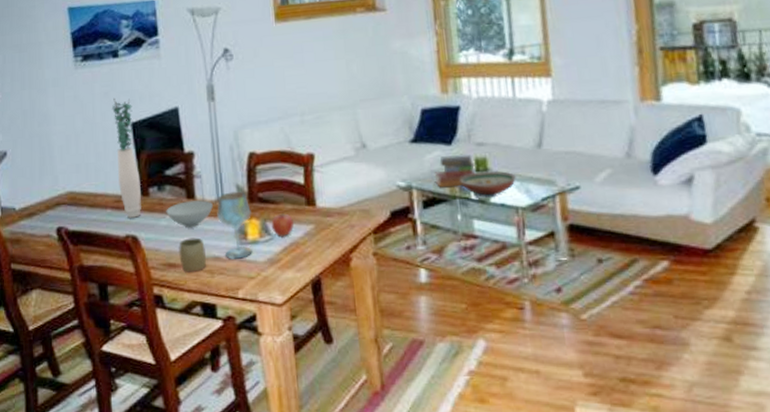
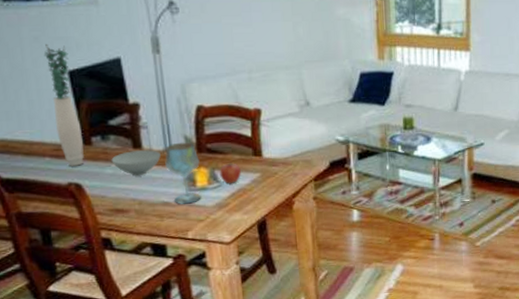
mug: present [178,237,206,272] -> none [125,185,155,217]
books: present [434,154,476,188] -> none [368,114,403,142]
decorative bowl: present [459,171,516,195] -> none [390,129,435,149]

